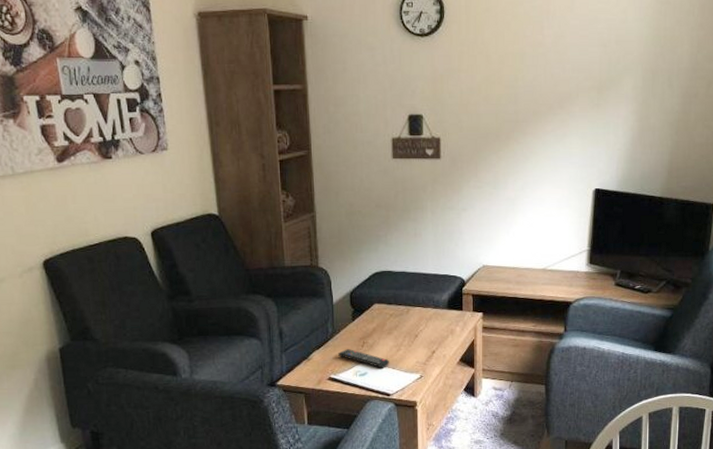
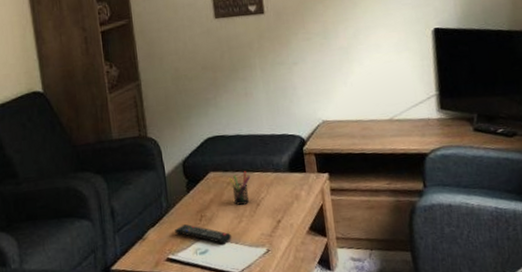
pen holder: none [391,305,412,335] -> present [228,171,251,205]

